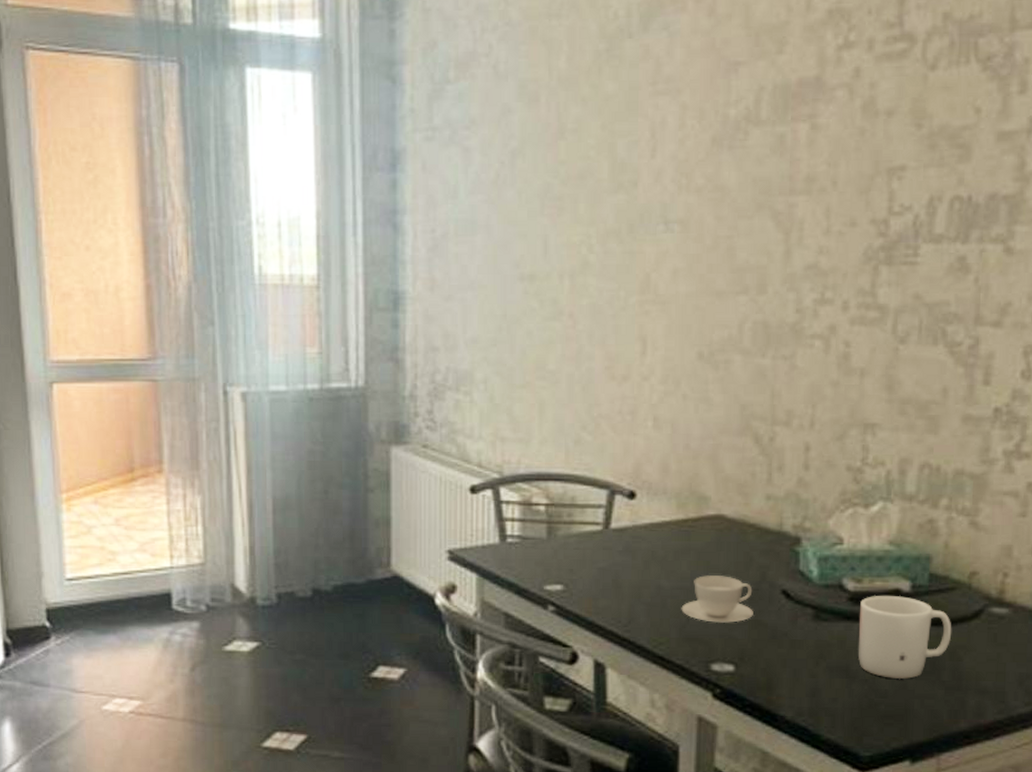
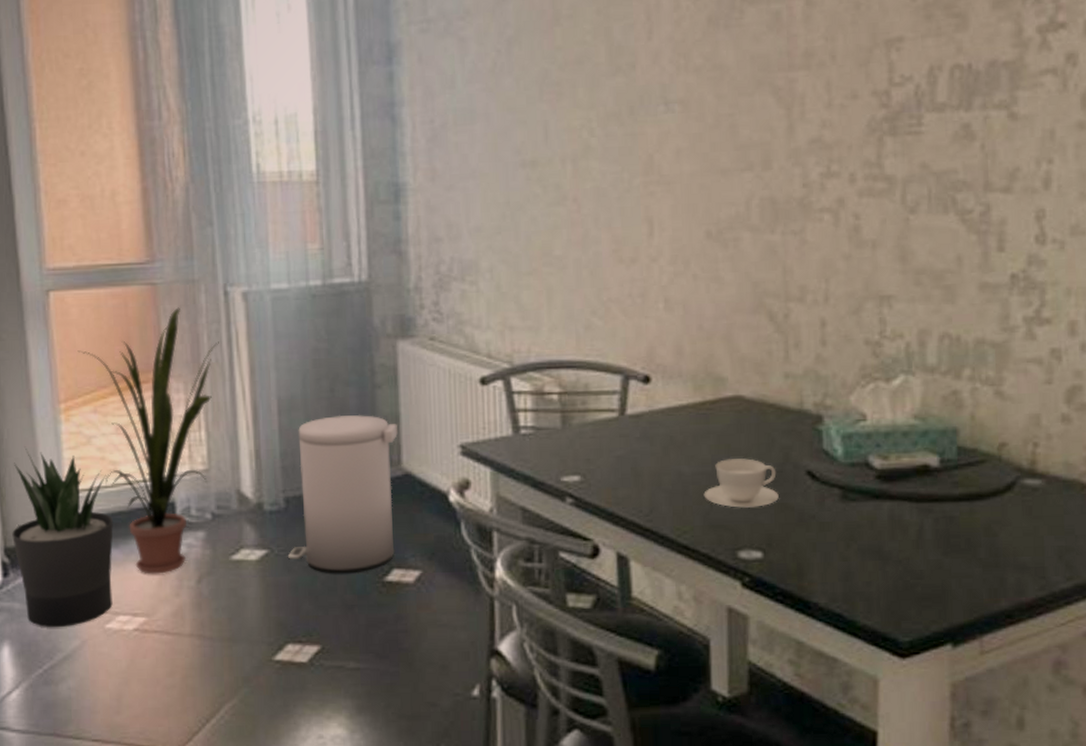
planter: none [14,533,111,707] -> present [12,446,113,628]
house plant: none [79,405,218,661] -> present [77,307,219,574]
pedal bin: none [278,517,388,669] -> present [287,415,398,574]
mug: present [857,595,952,680] -> none [888,471,985,559]

